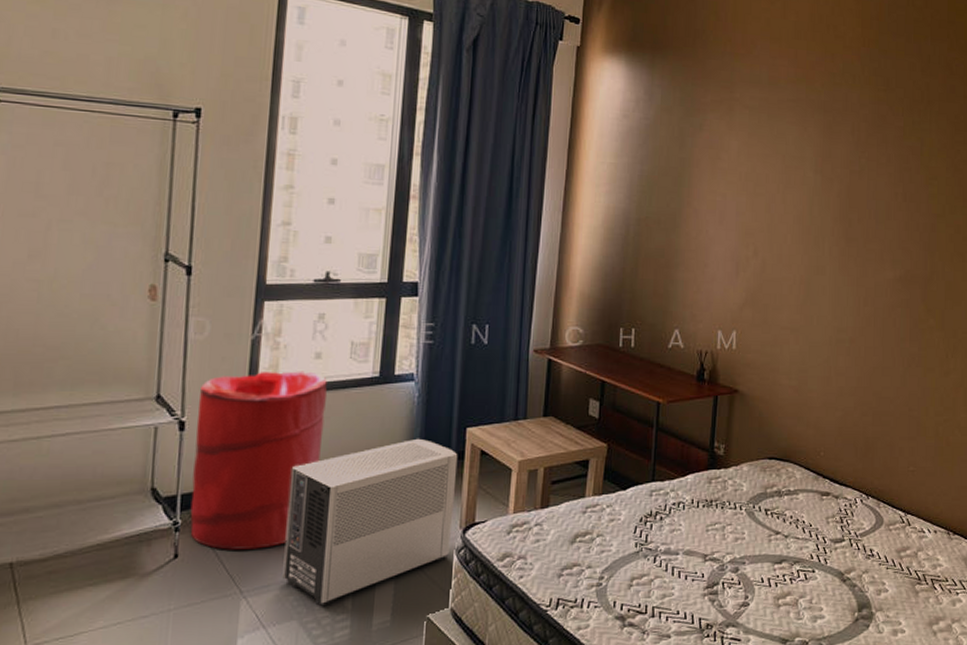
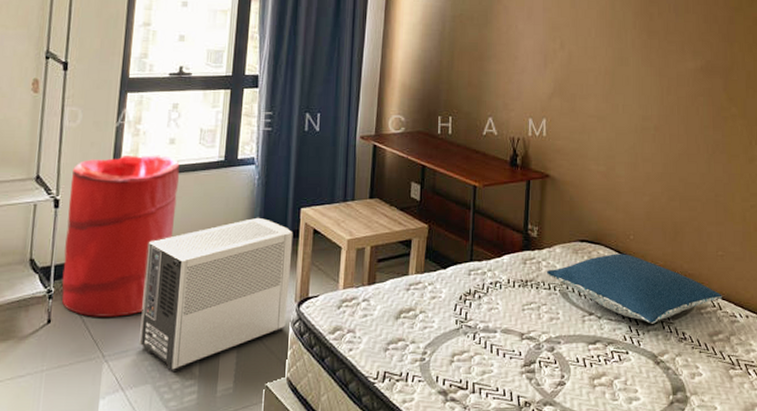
pillow: none [733,471,911,541] -> present [547,254,722,324]

